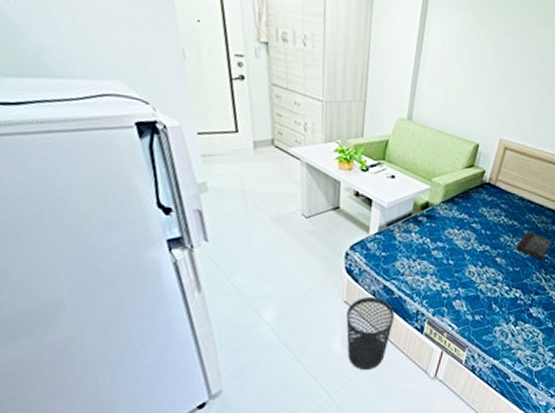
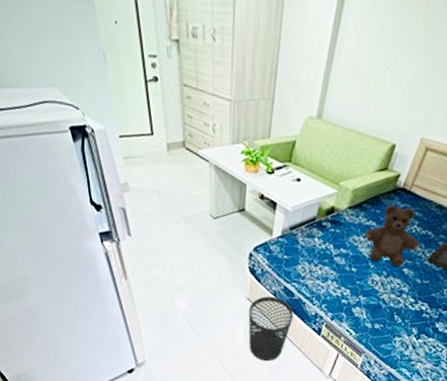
teddy bear: none [457,198,509,257] -> present [363,204,421,267]

